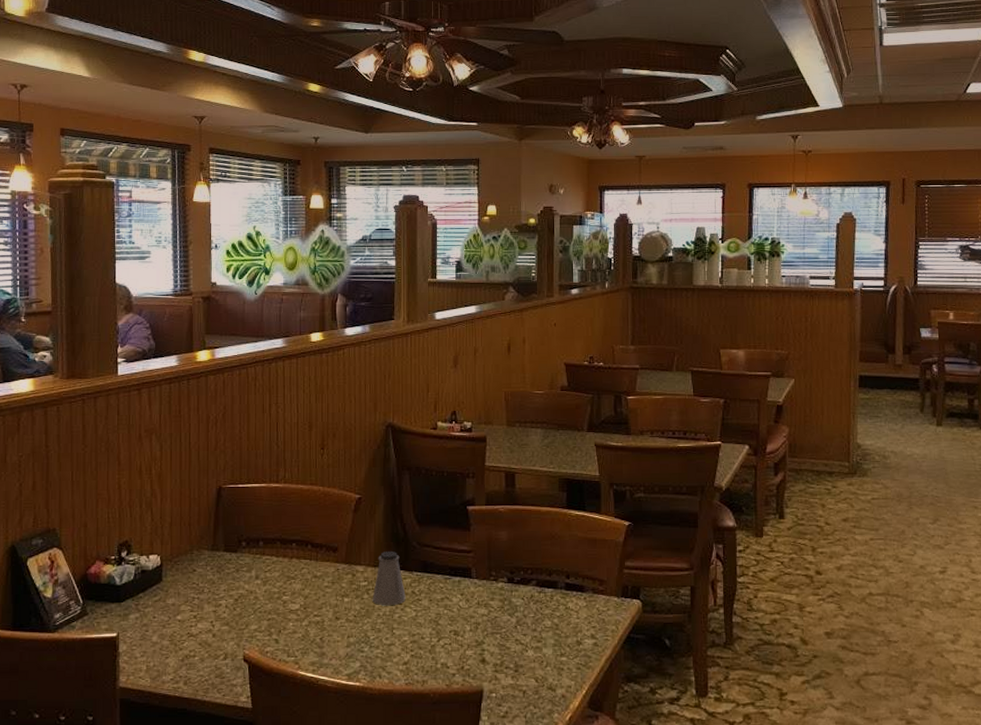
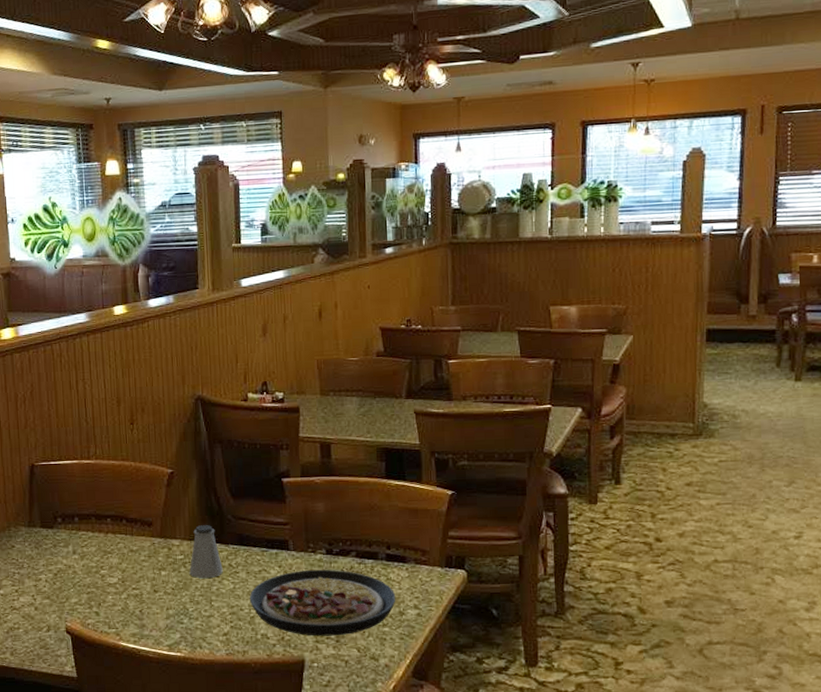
plate: none [430,597,574,666] -> present [249,569,396,636]

